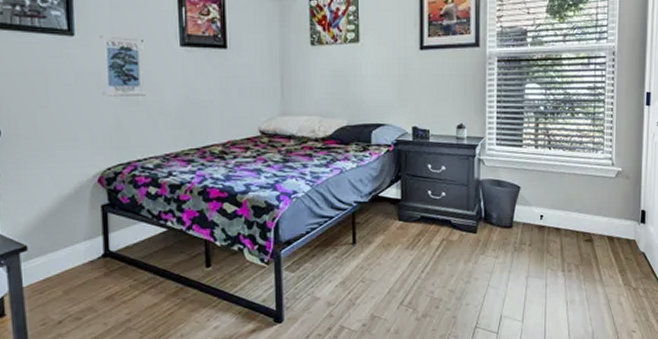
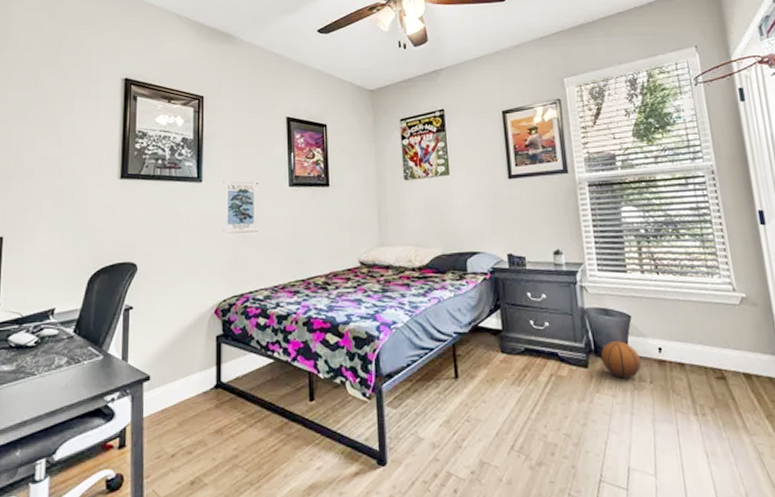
basketball: none [489,209,524,242] -> present [600,341,642,379]

